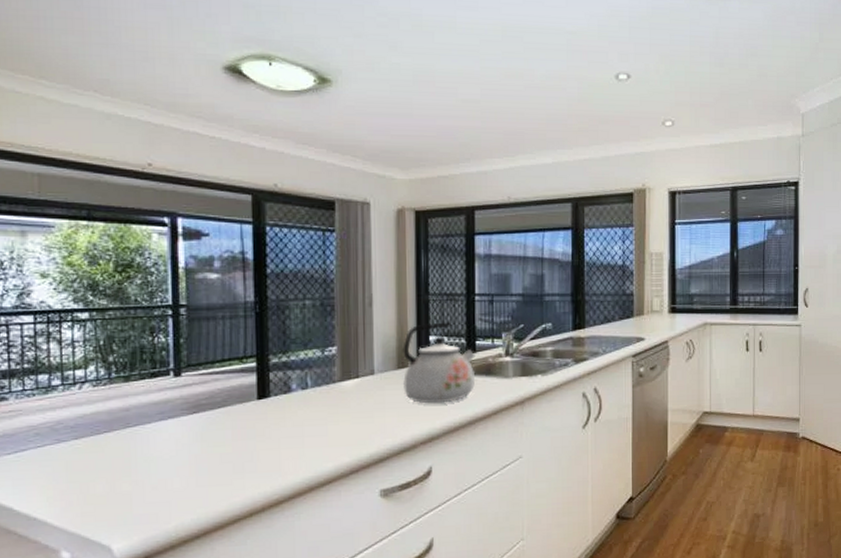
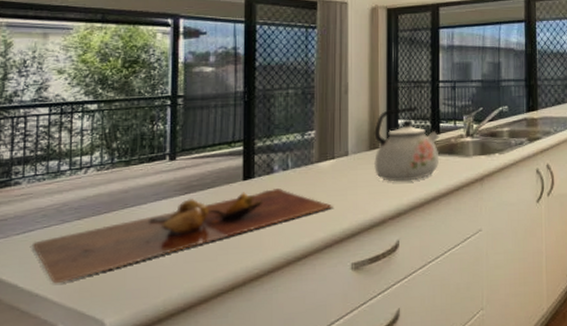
cutting board: none [26,409,359,508] -> present [33,188,333,284]

